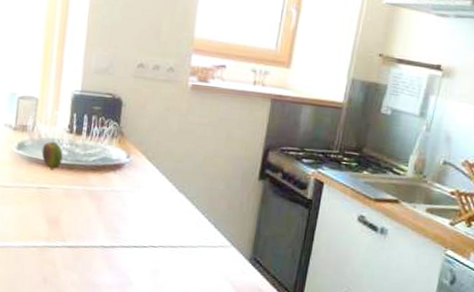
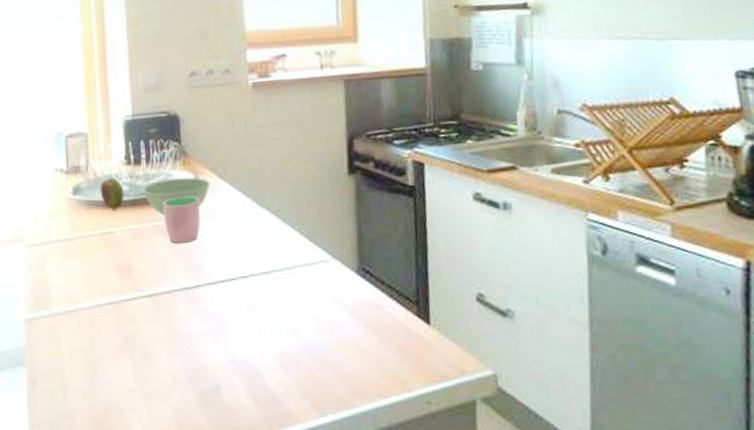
bowl: none [79,152,140,183] -> present [142,177,211,216]
cup: none [94,168,127,210] -> present [162,195,200,244]

